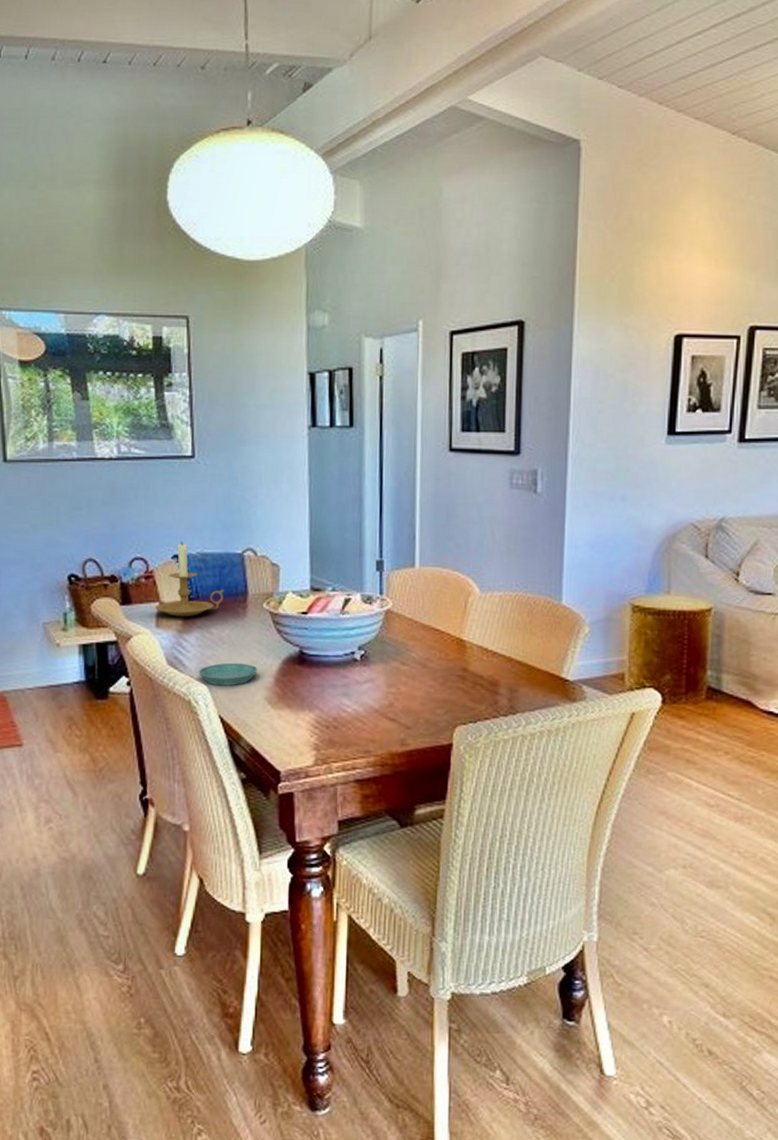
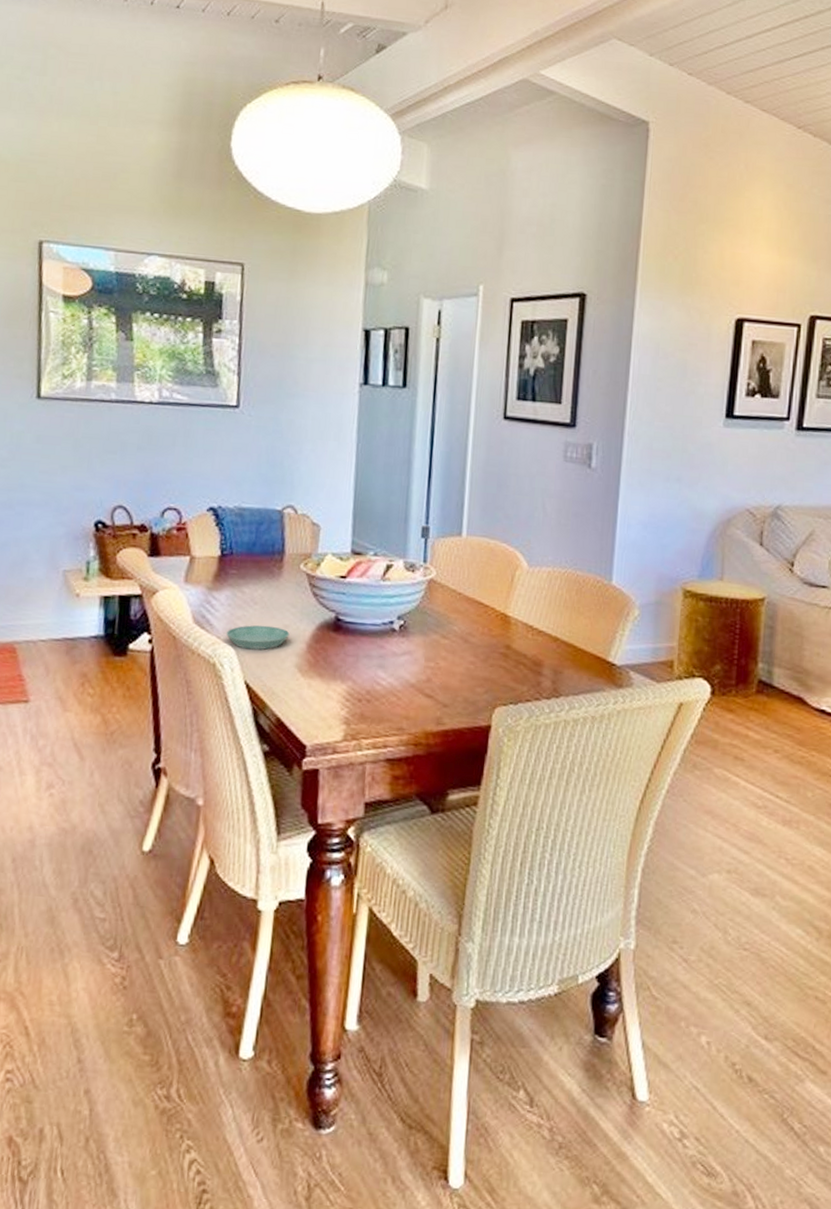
candle holder: present [154,541,225,617] -> none [184,493,261,574]

